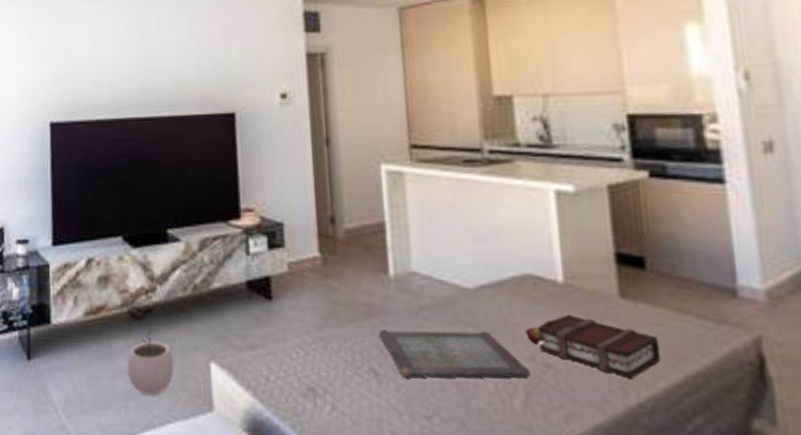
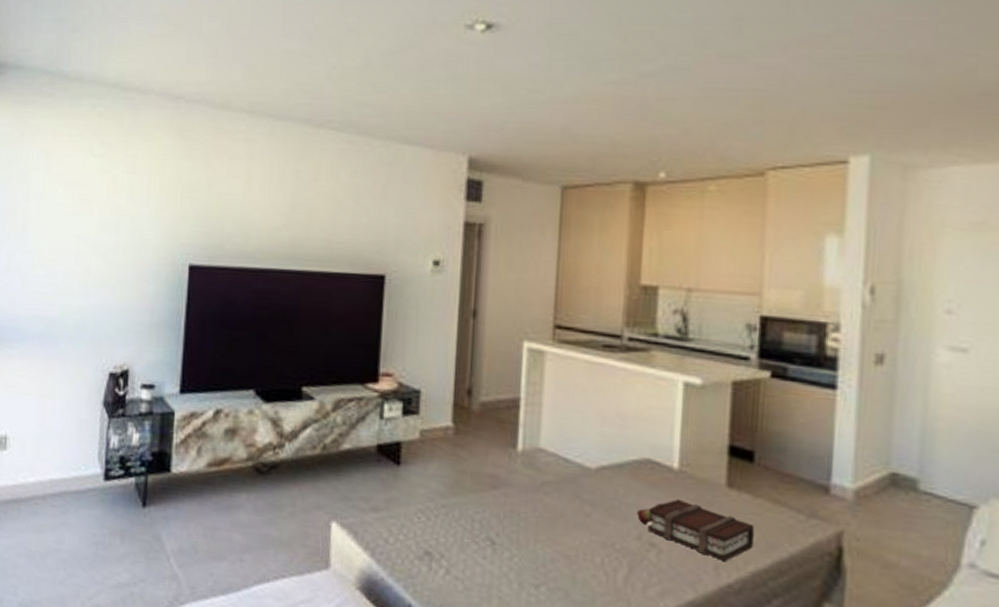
plant pot: present [127,330,175,396] -> none [246,486,295,550]
serving tray: present [378,329,531,379] -> none [499,500,637,555]

